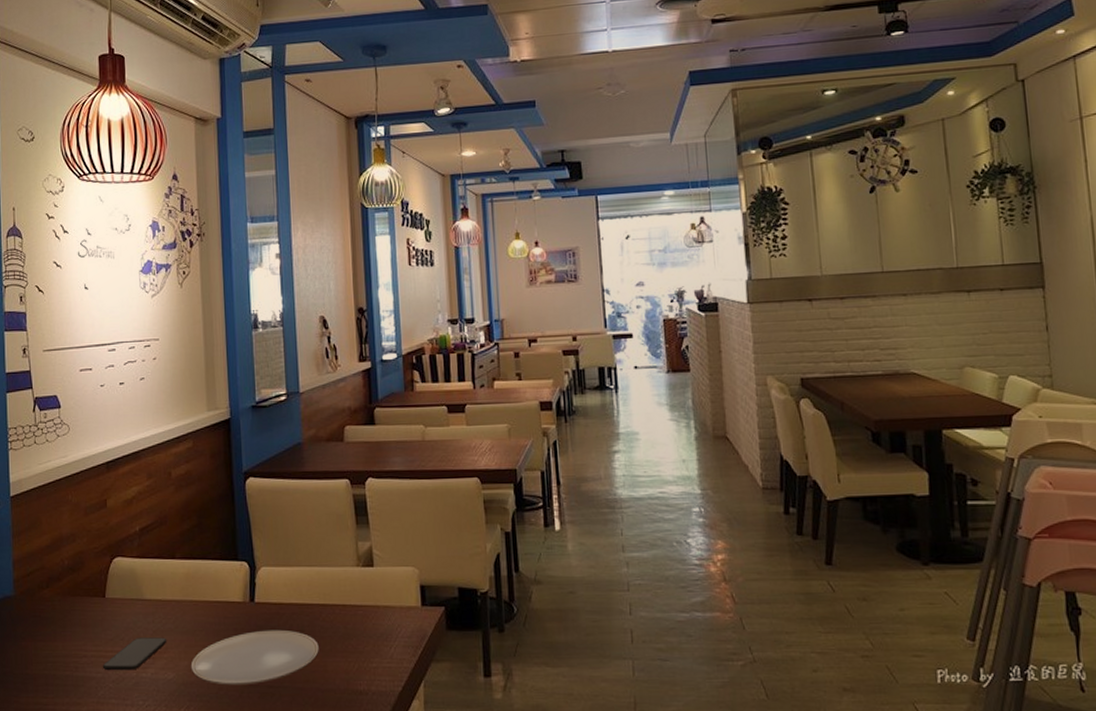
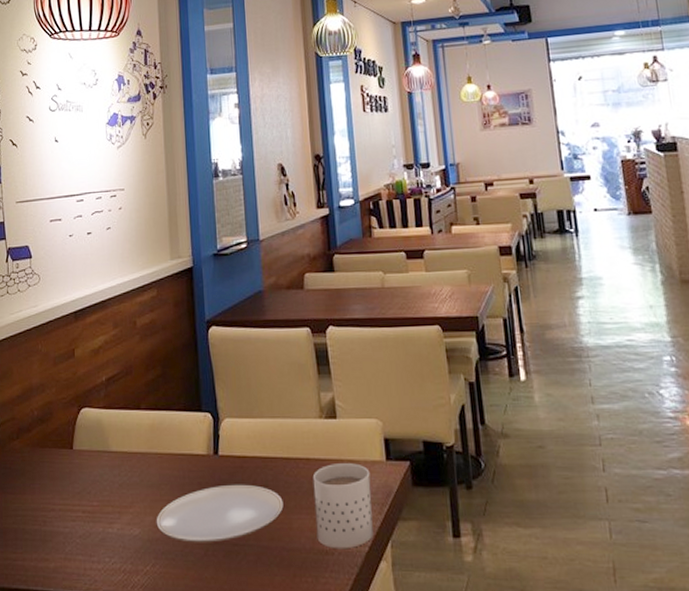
smartphone: present [102,637,167,671] -> none [69,491,133,526]
mug: none [348,609,407,690] -> present [312,463,374,549]

